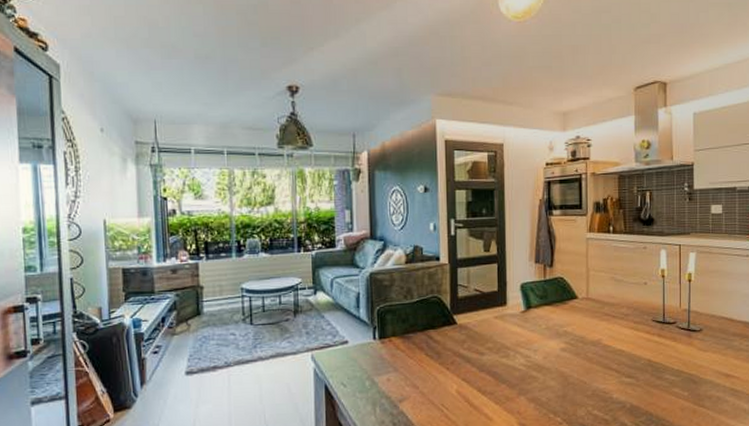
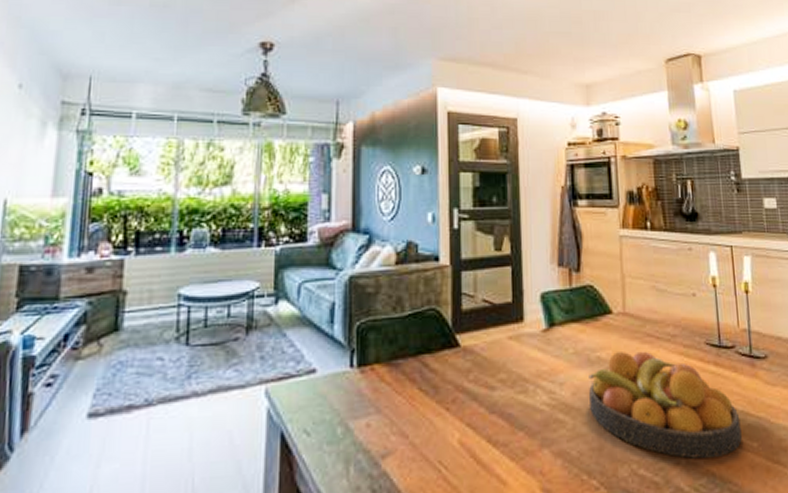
fruit bowl: none [557,326,676,404] -> present [589,351,742,459]

